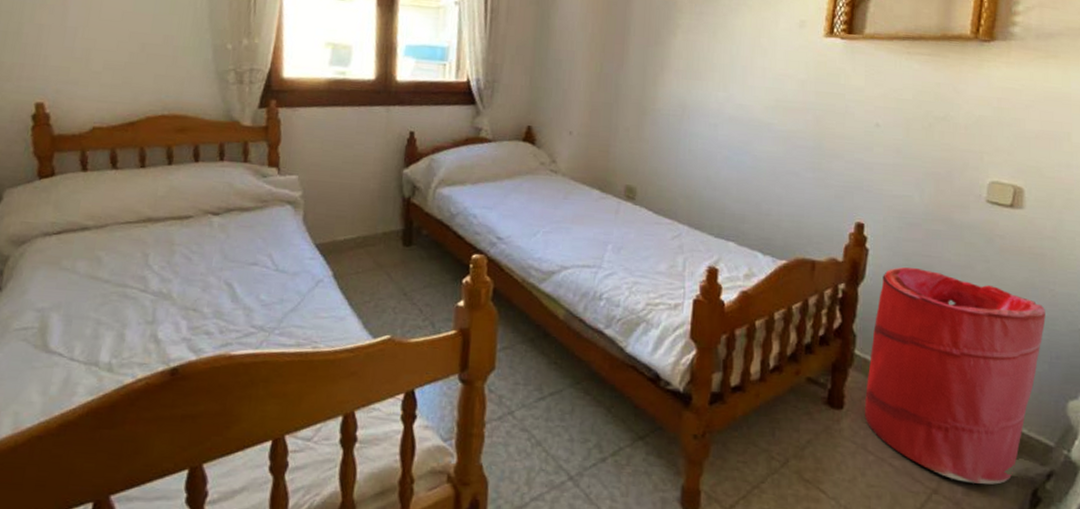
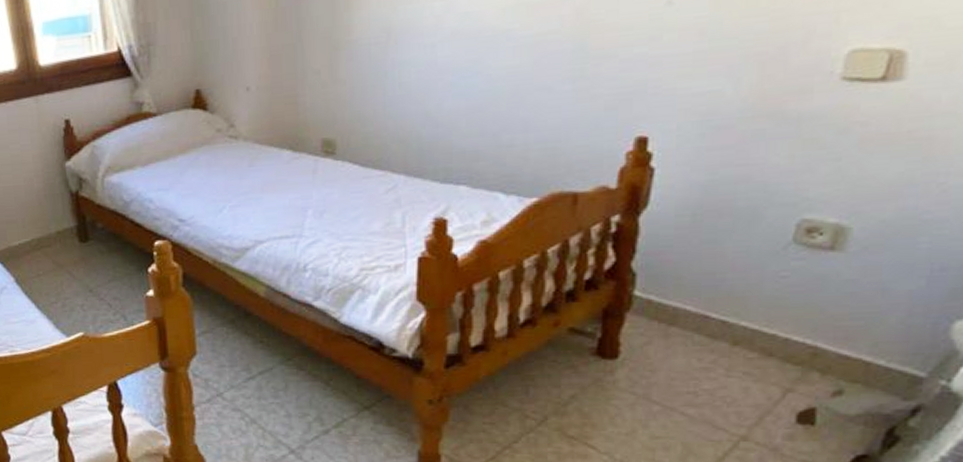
laundry hamper: present [864,267,1046,485] -> none [646,182,928,426]

